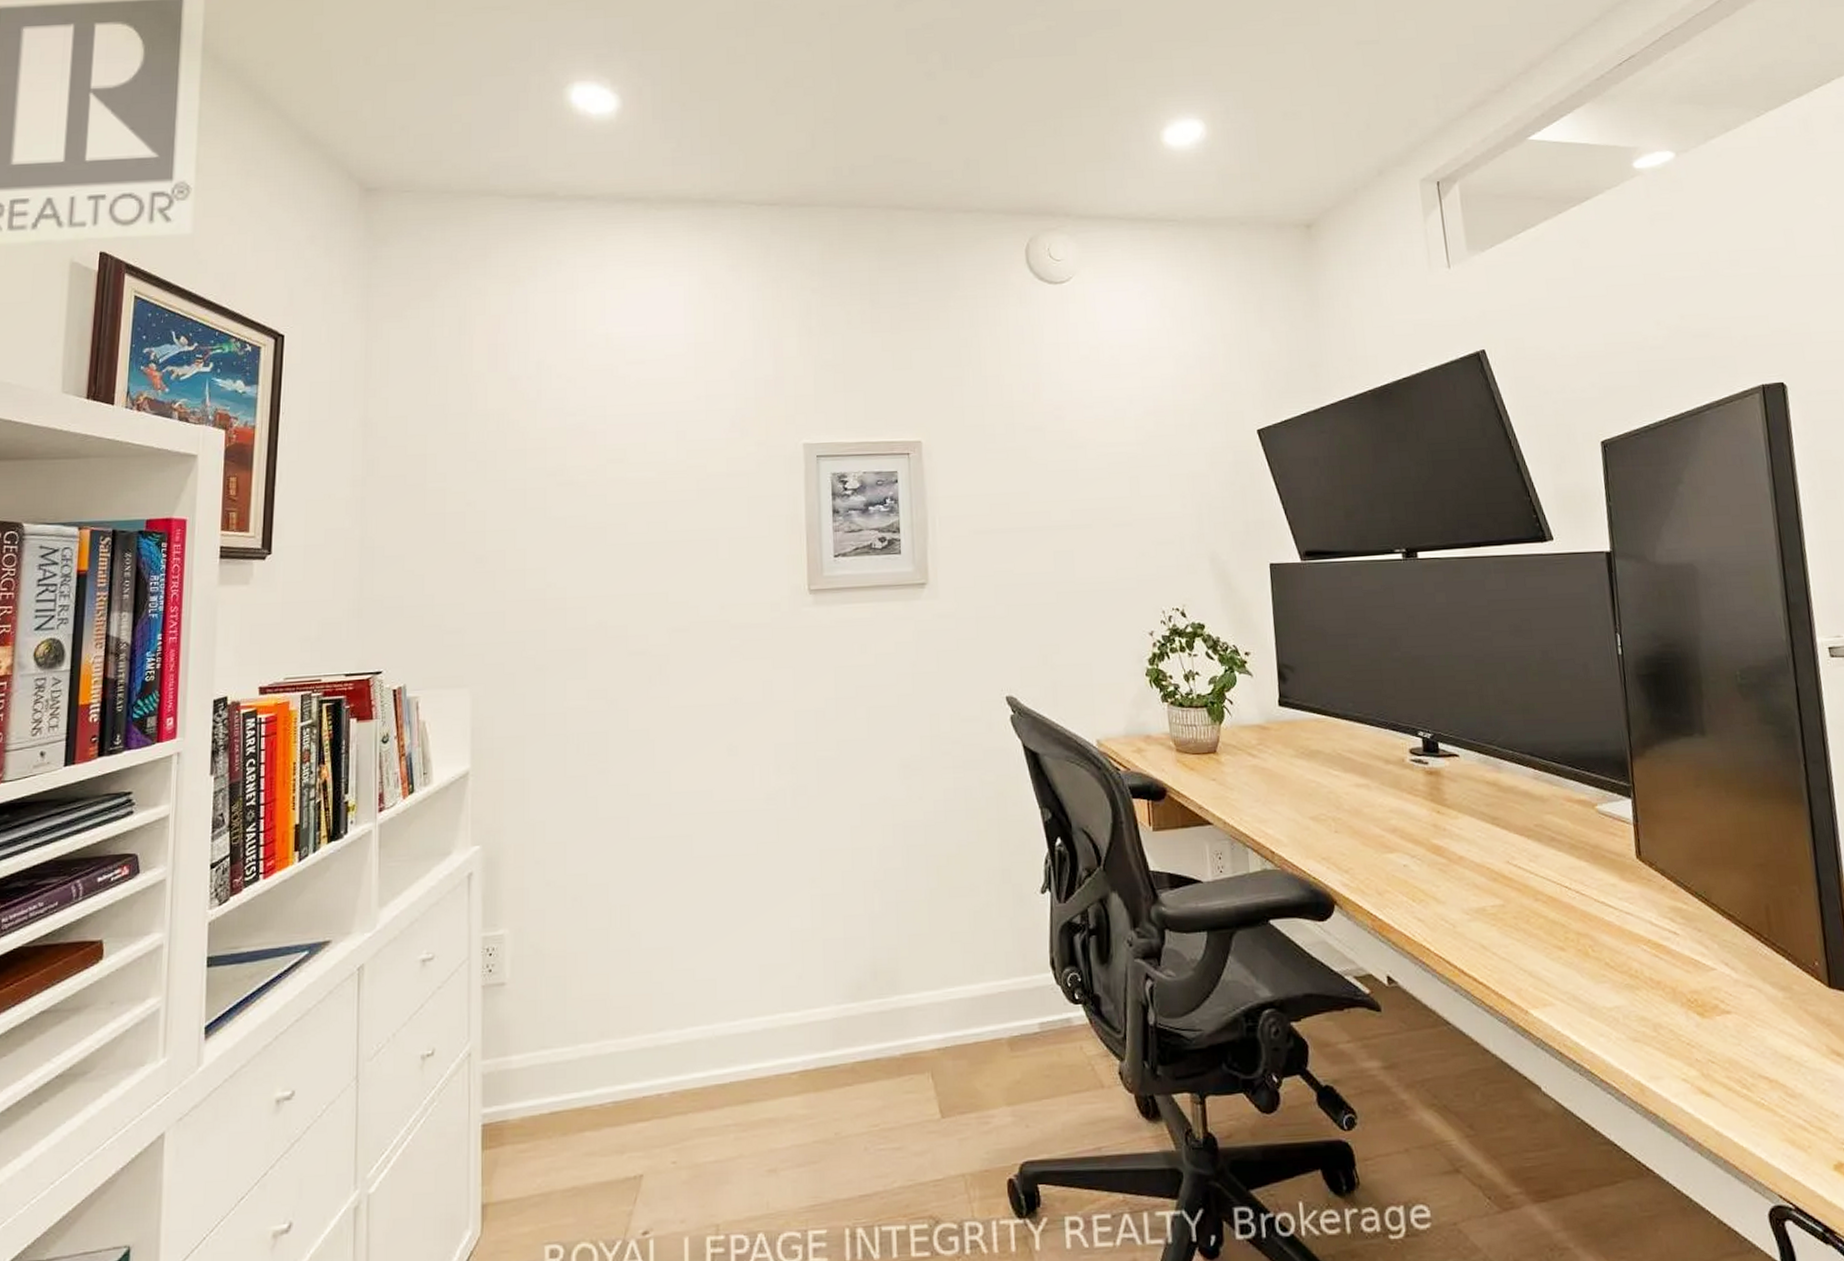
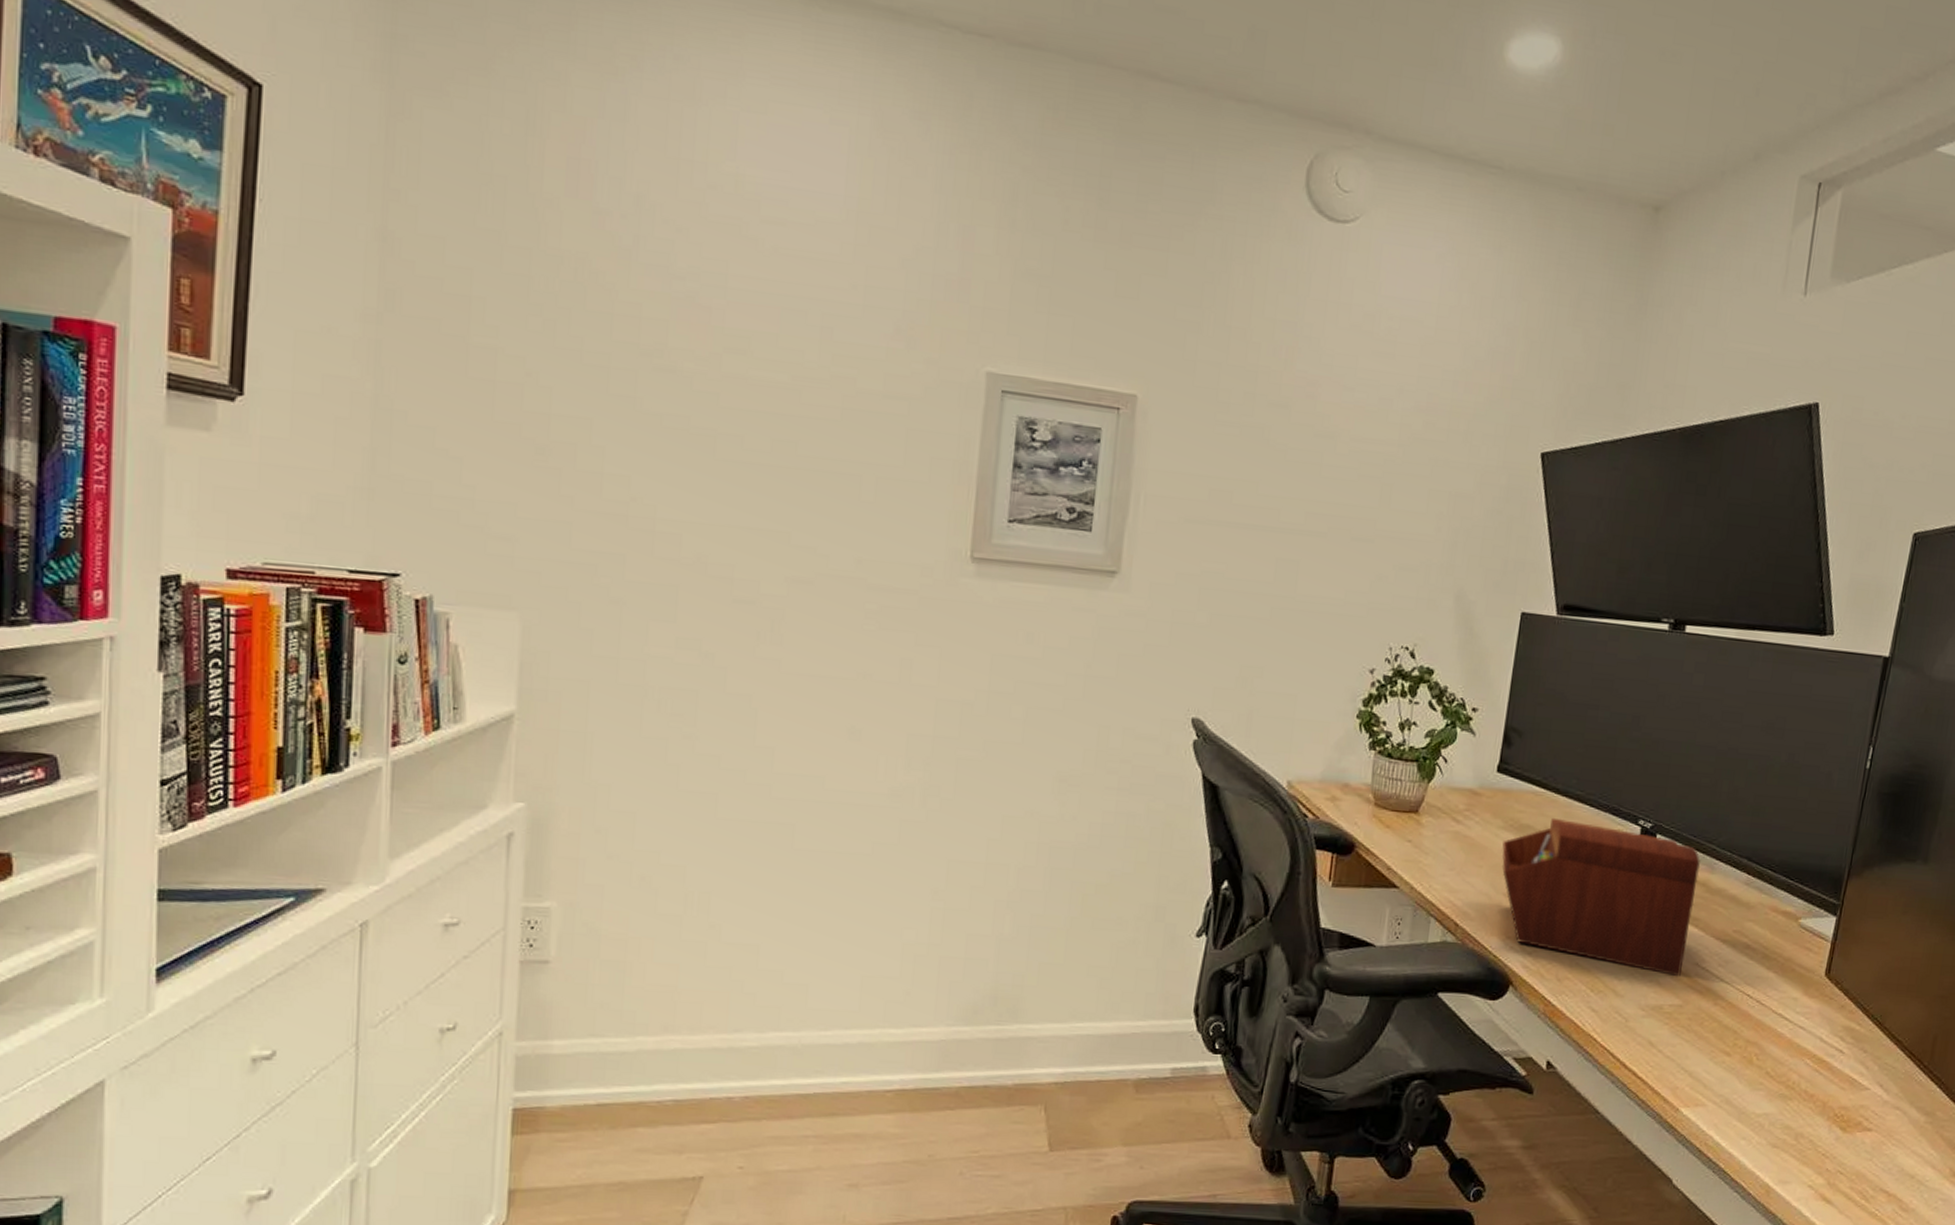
sewing box: none [1298,740,1495,877] -> present [1501,817,1701,977]

